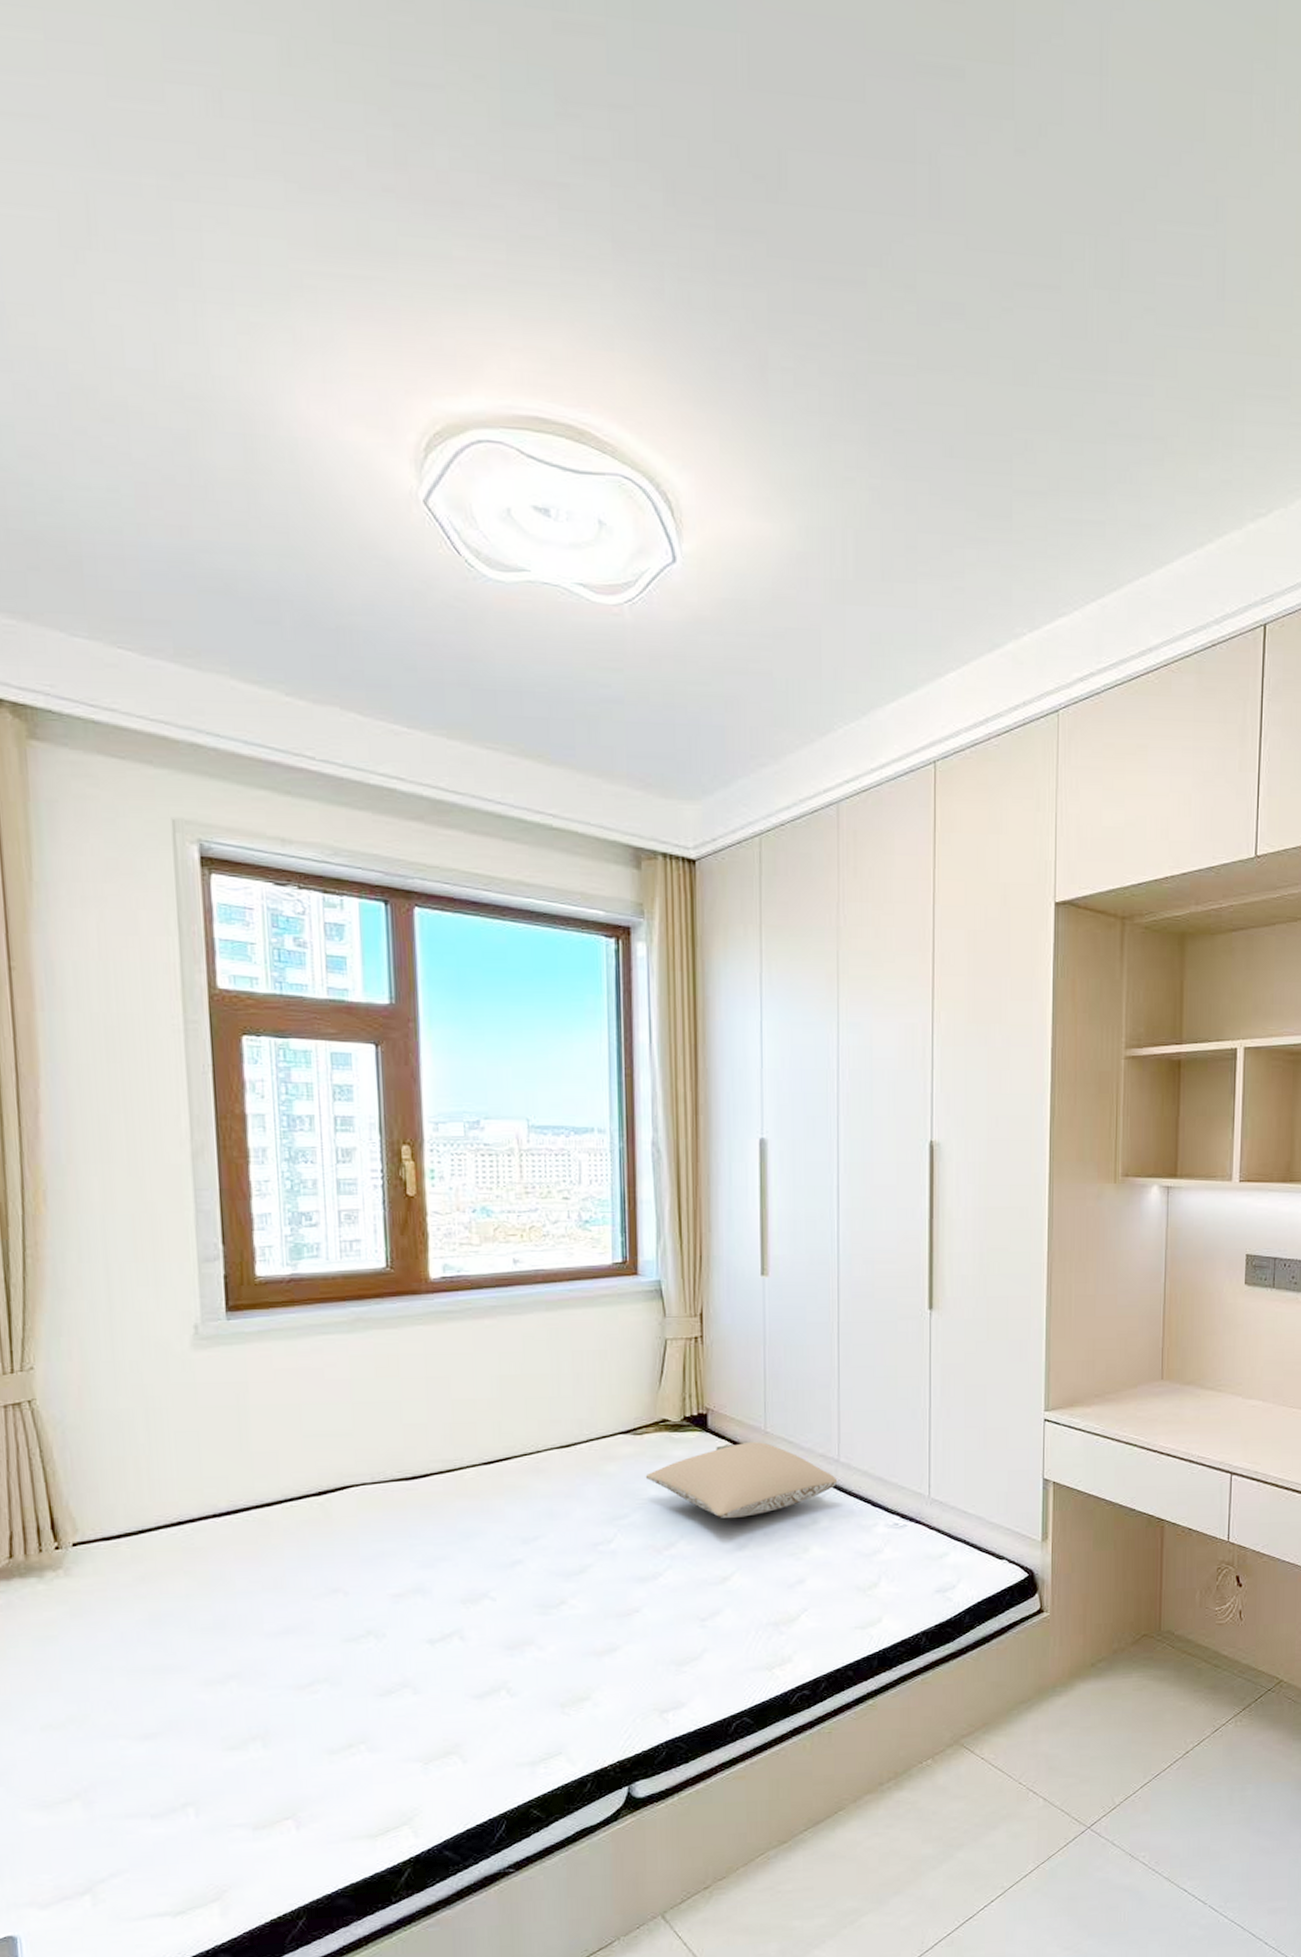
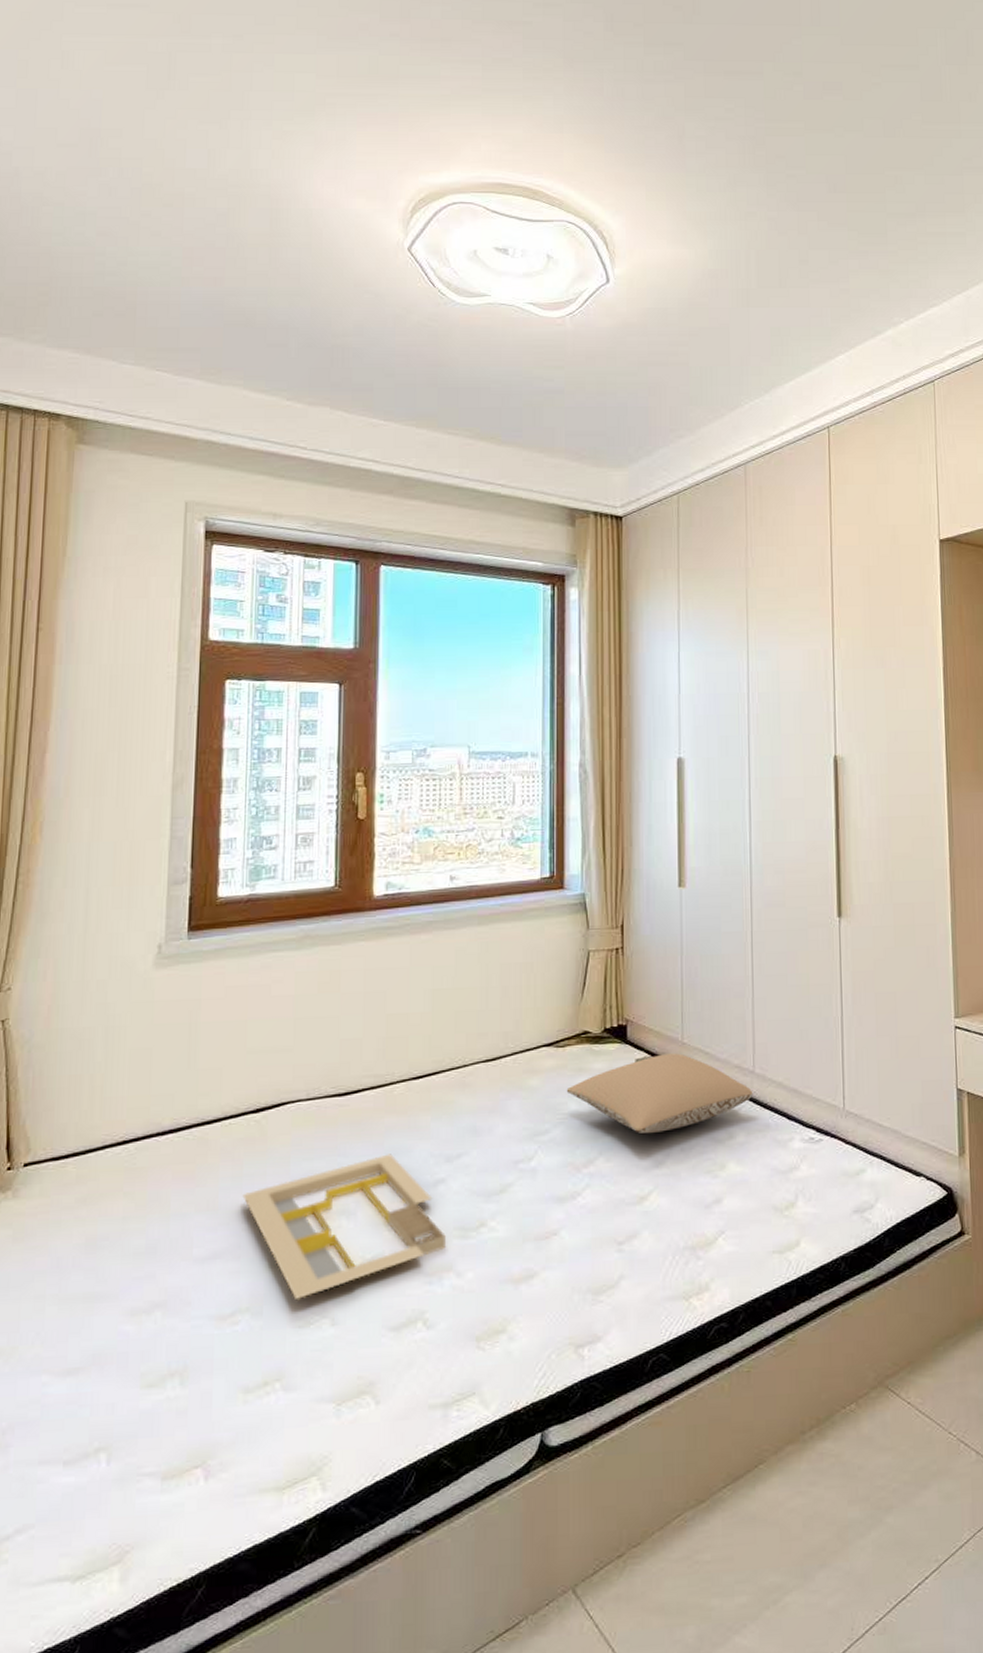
serving tray: none [311,1536,526,1672] -> present [242,1154,446,1301]

